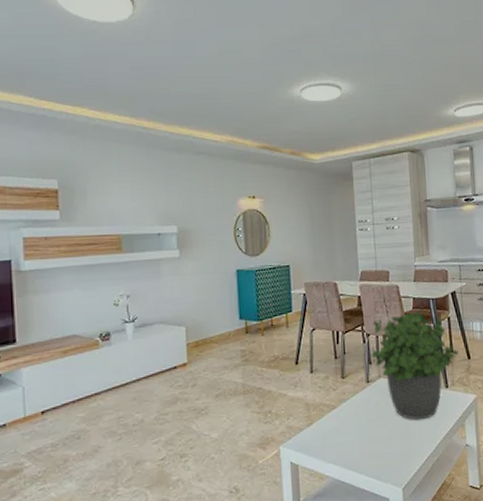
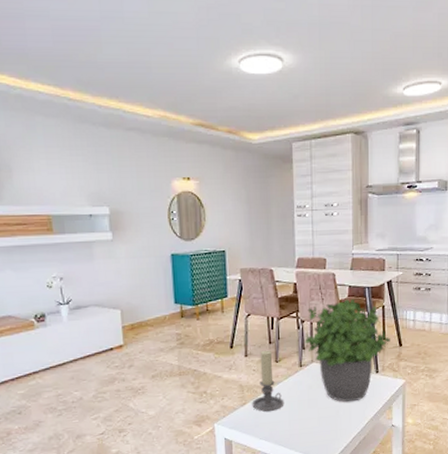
candle holder: none [318,365,352,433] -> present [252,350,284,413]

